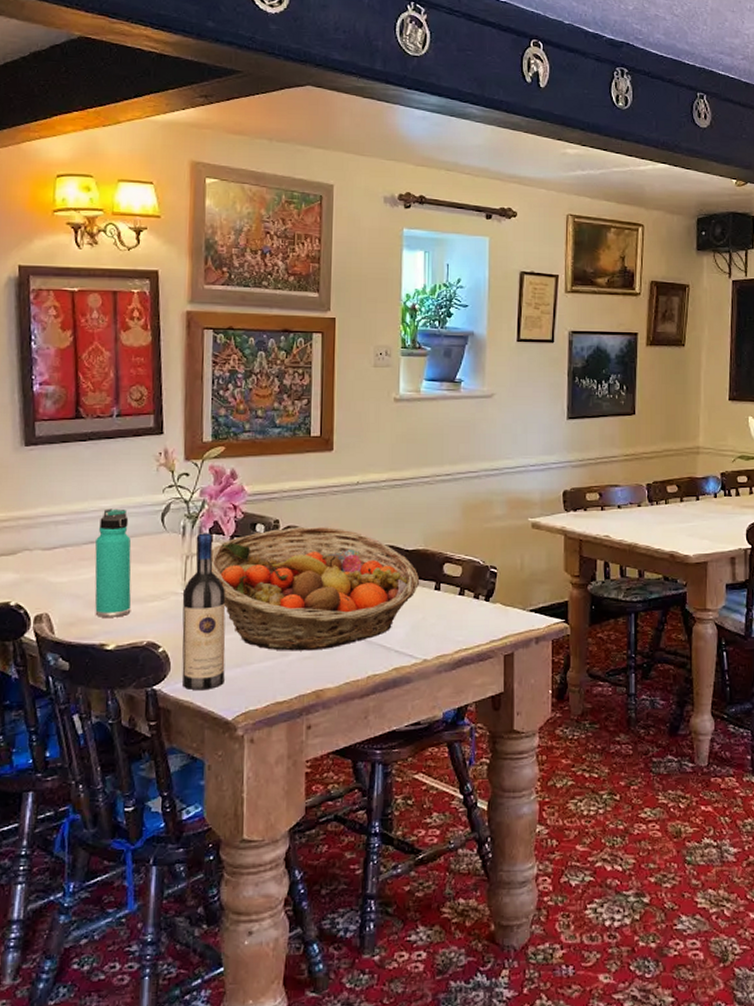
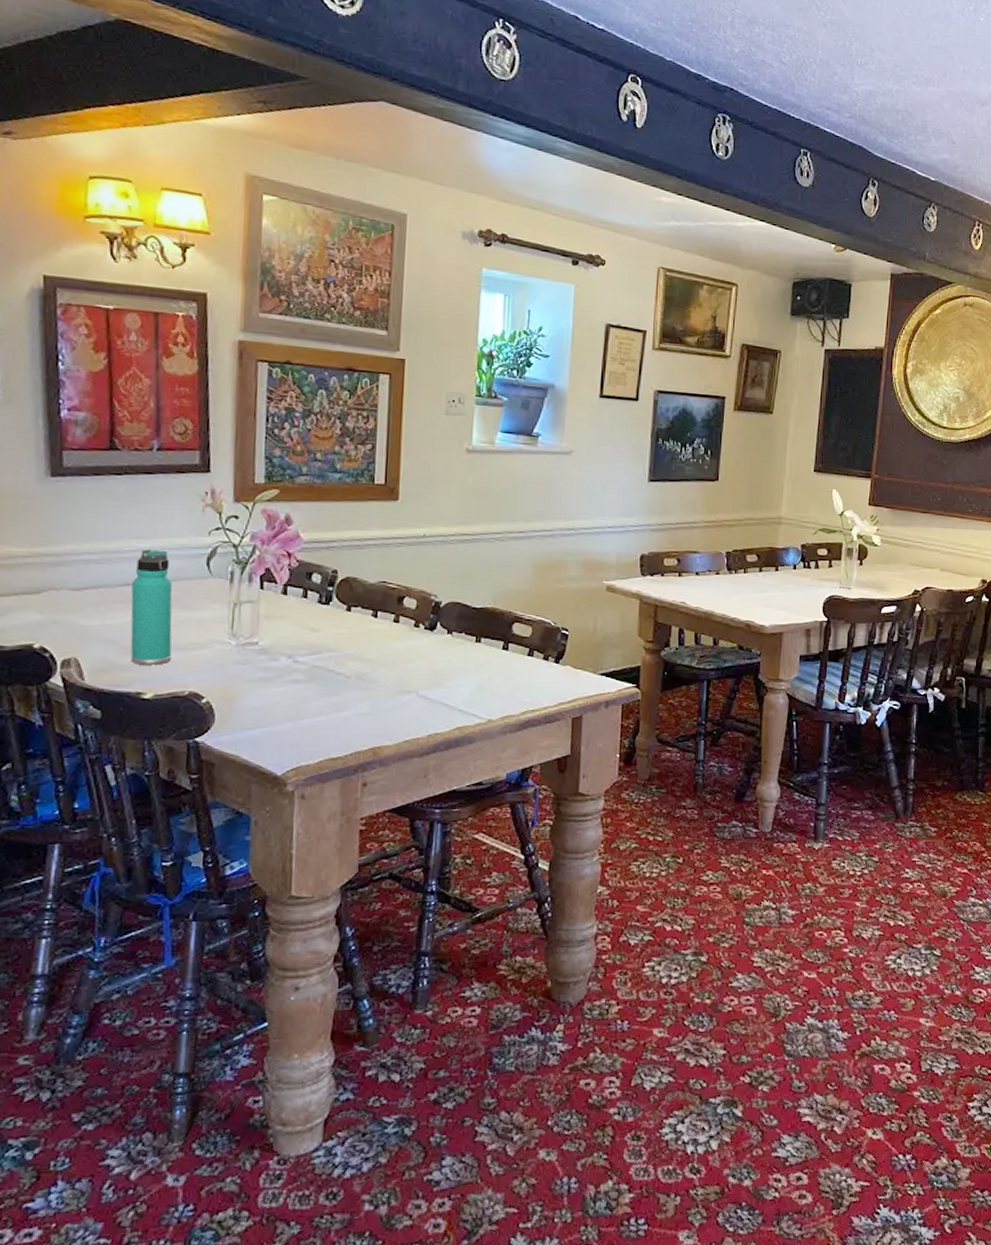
wine bottle: present [182,532,226,691] -> none [227,579,277,744]
fruit basket: present [210,526,420,651] -> none [261,578,487,707]

